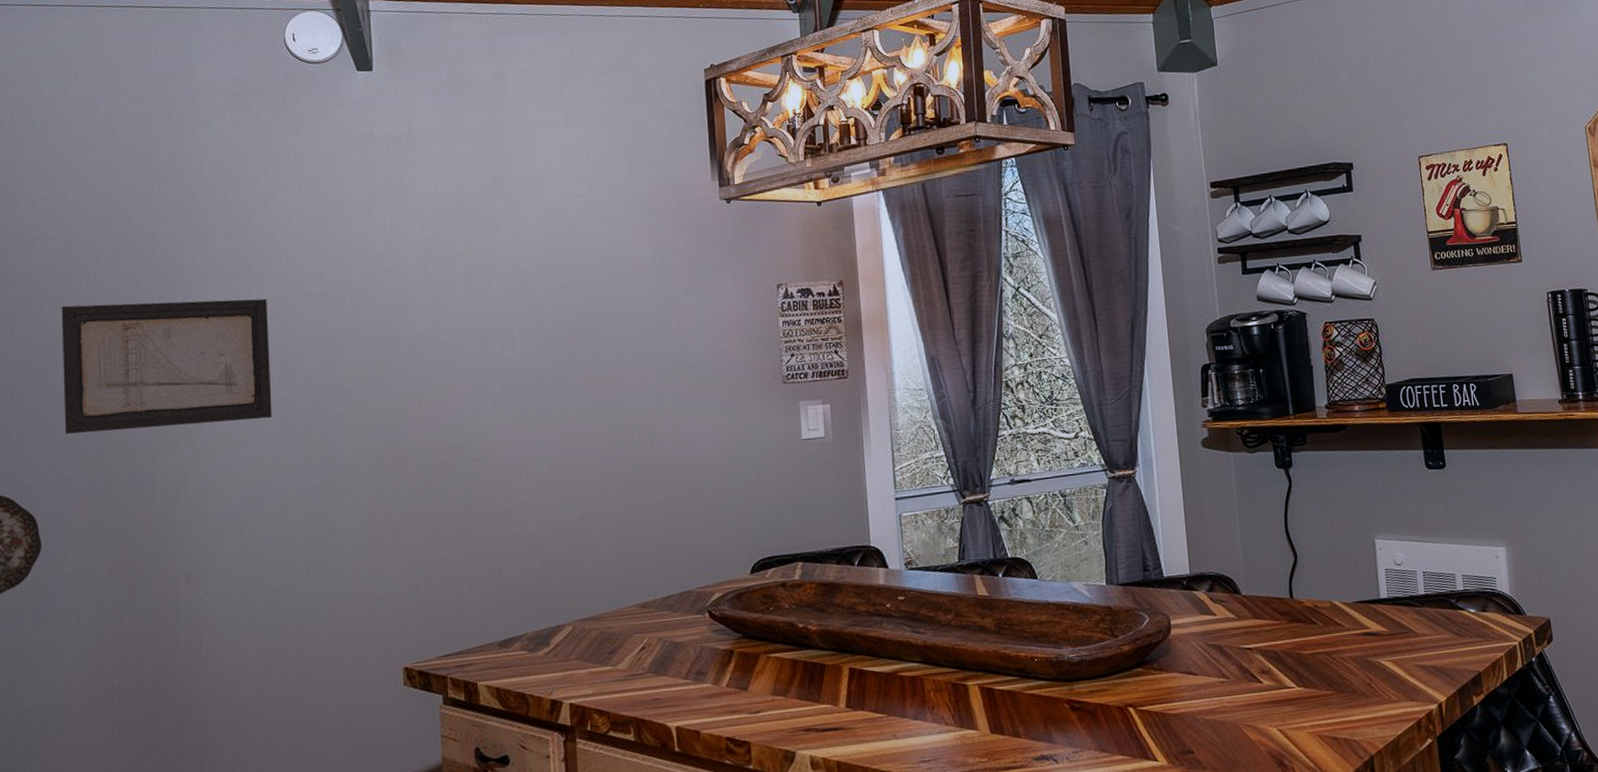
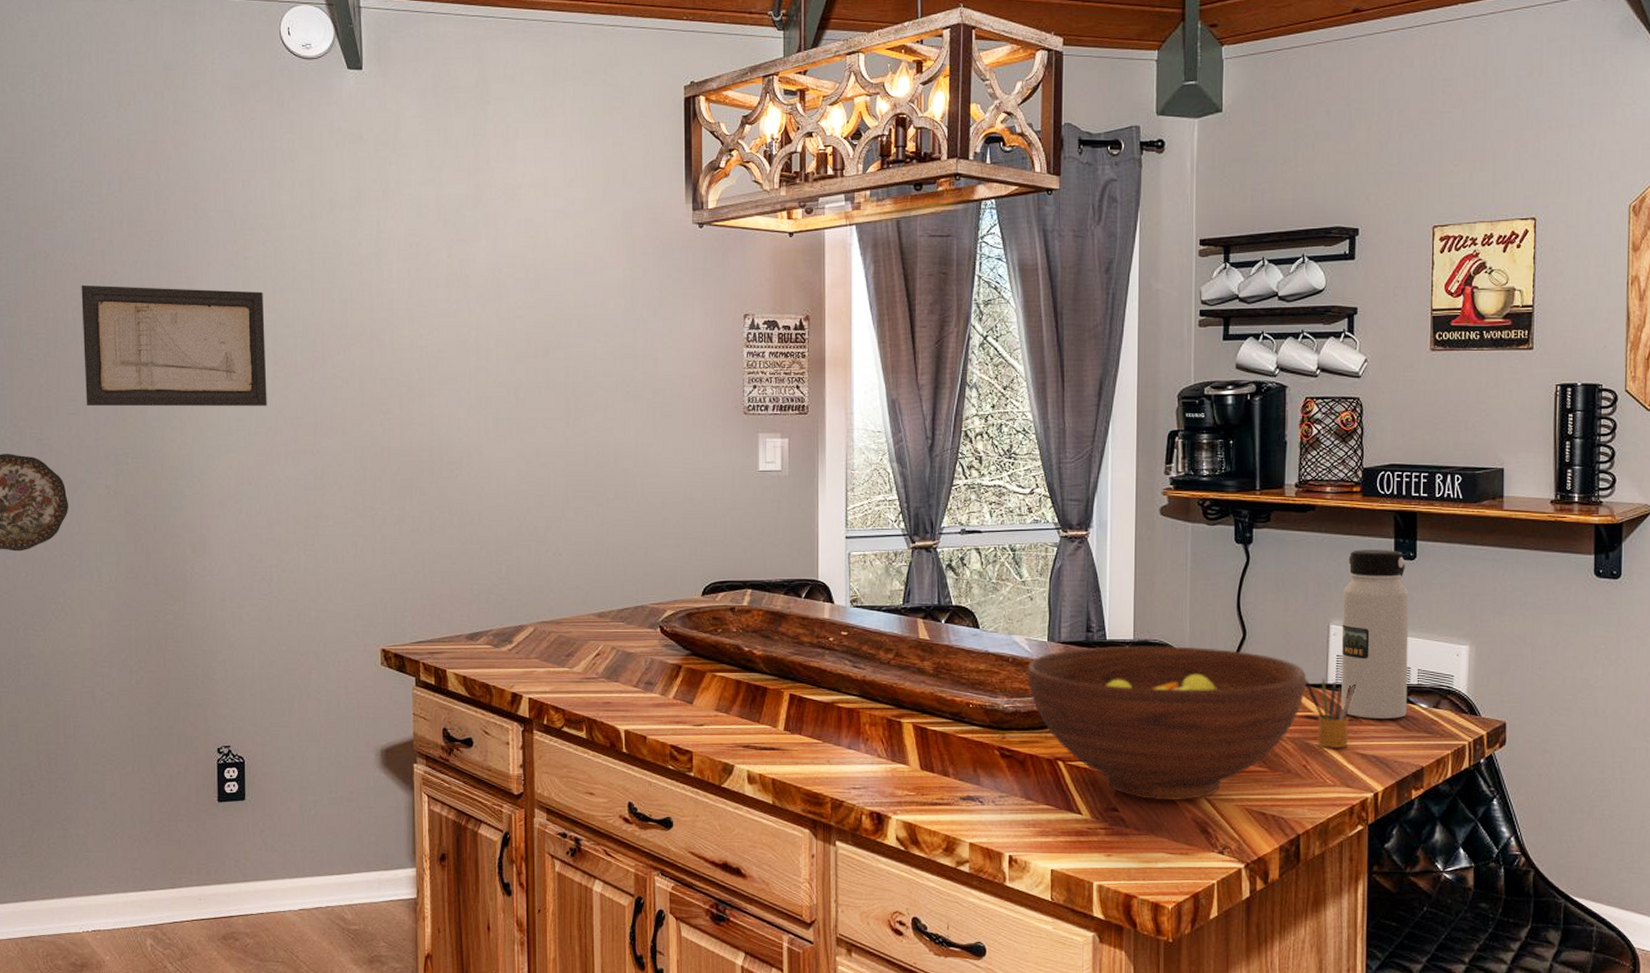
fruit bowl: none [1089,575,1360,737] -> present [1028,646,1306,801]
pencil box: none [1358,593,1408,663] -> present [1304,678,1357,748]
water bottle: none [1382,461,1458,630] -> present [1341,550,1409,719]

